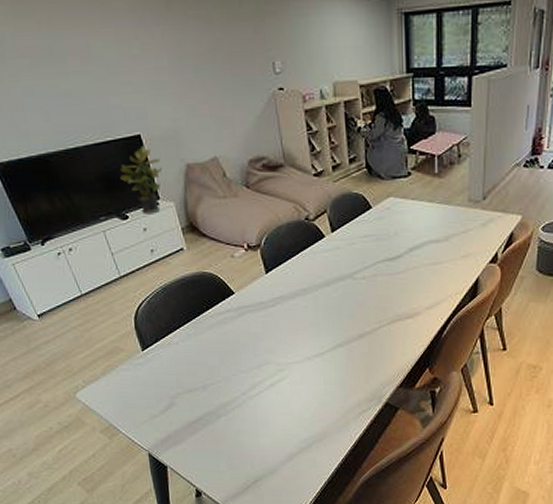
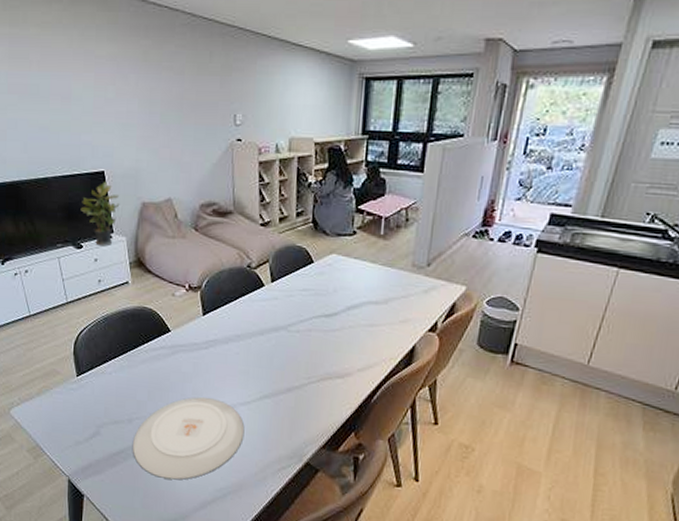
plate: none [210,354,322,438] -> present [132,397,245,480]

